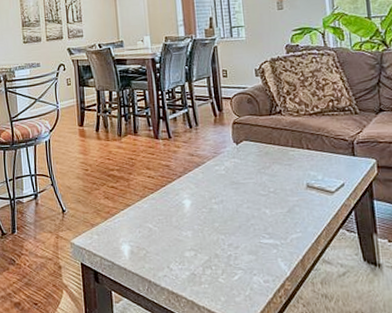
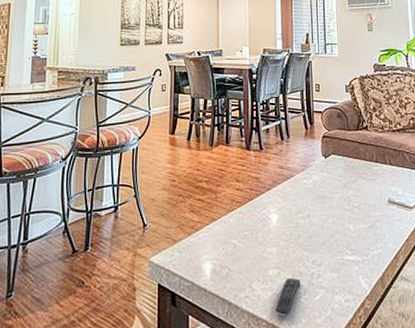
remote control: none [194,259,218,296] -> present [275,278,301,318]

